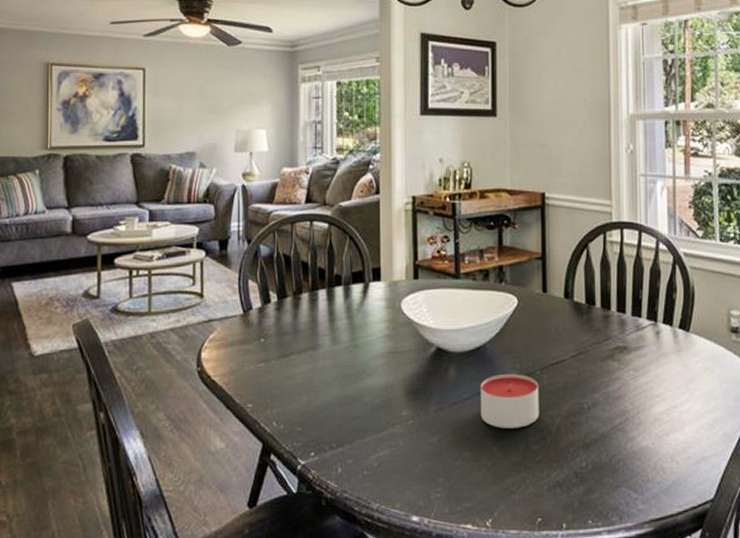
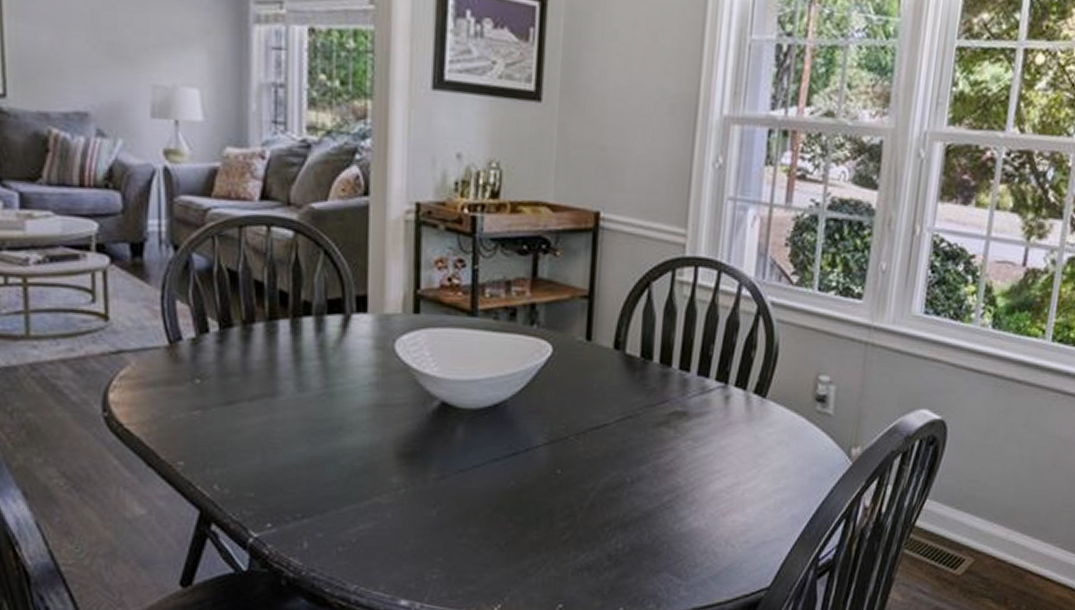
candle: present [480,374,539,428] -> none [494,438,572,502]

